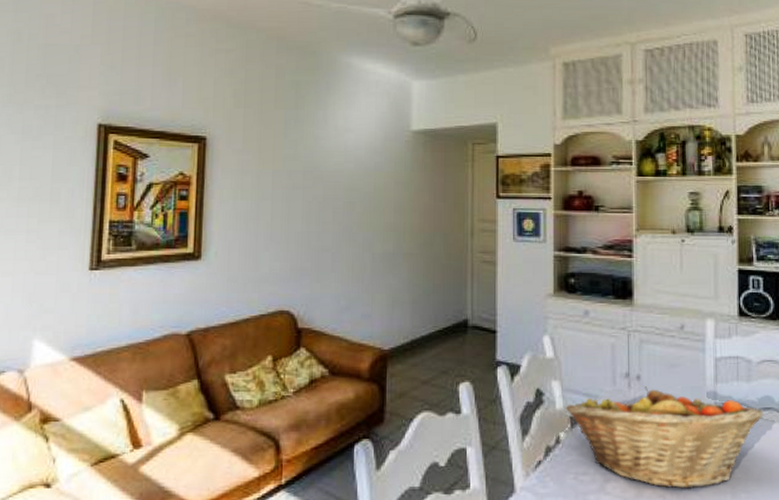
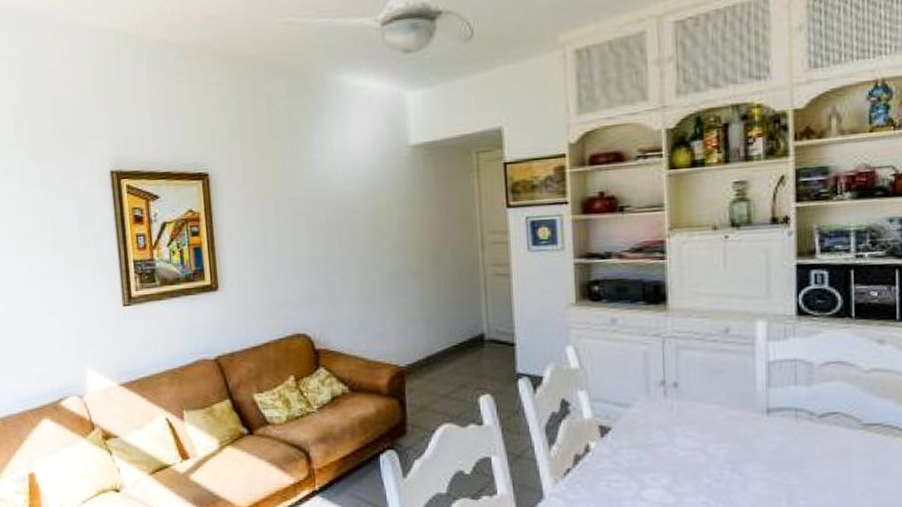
fruit basket: present [565,386,764,490] -> none [594,394,828,497]

